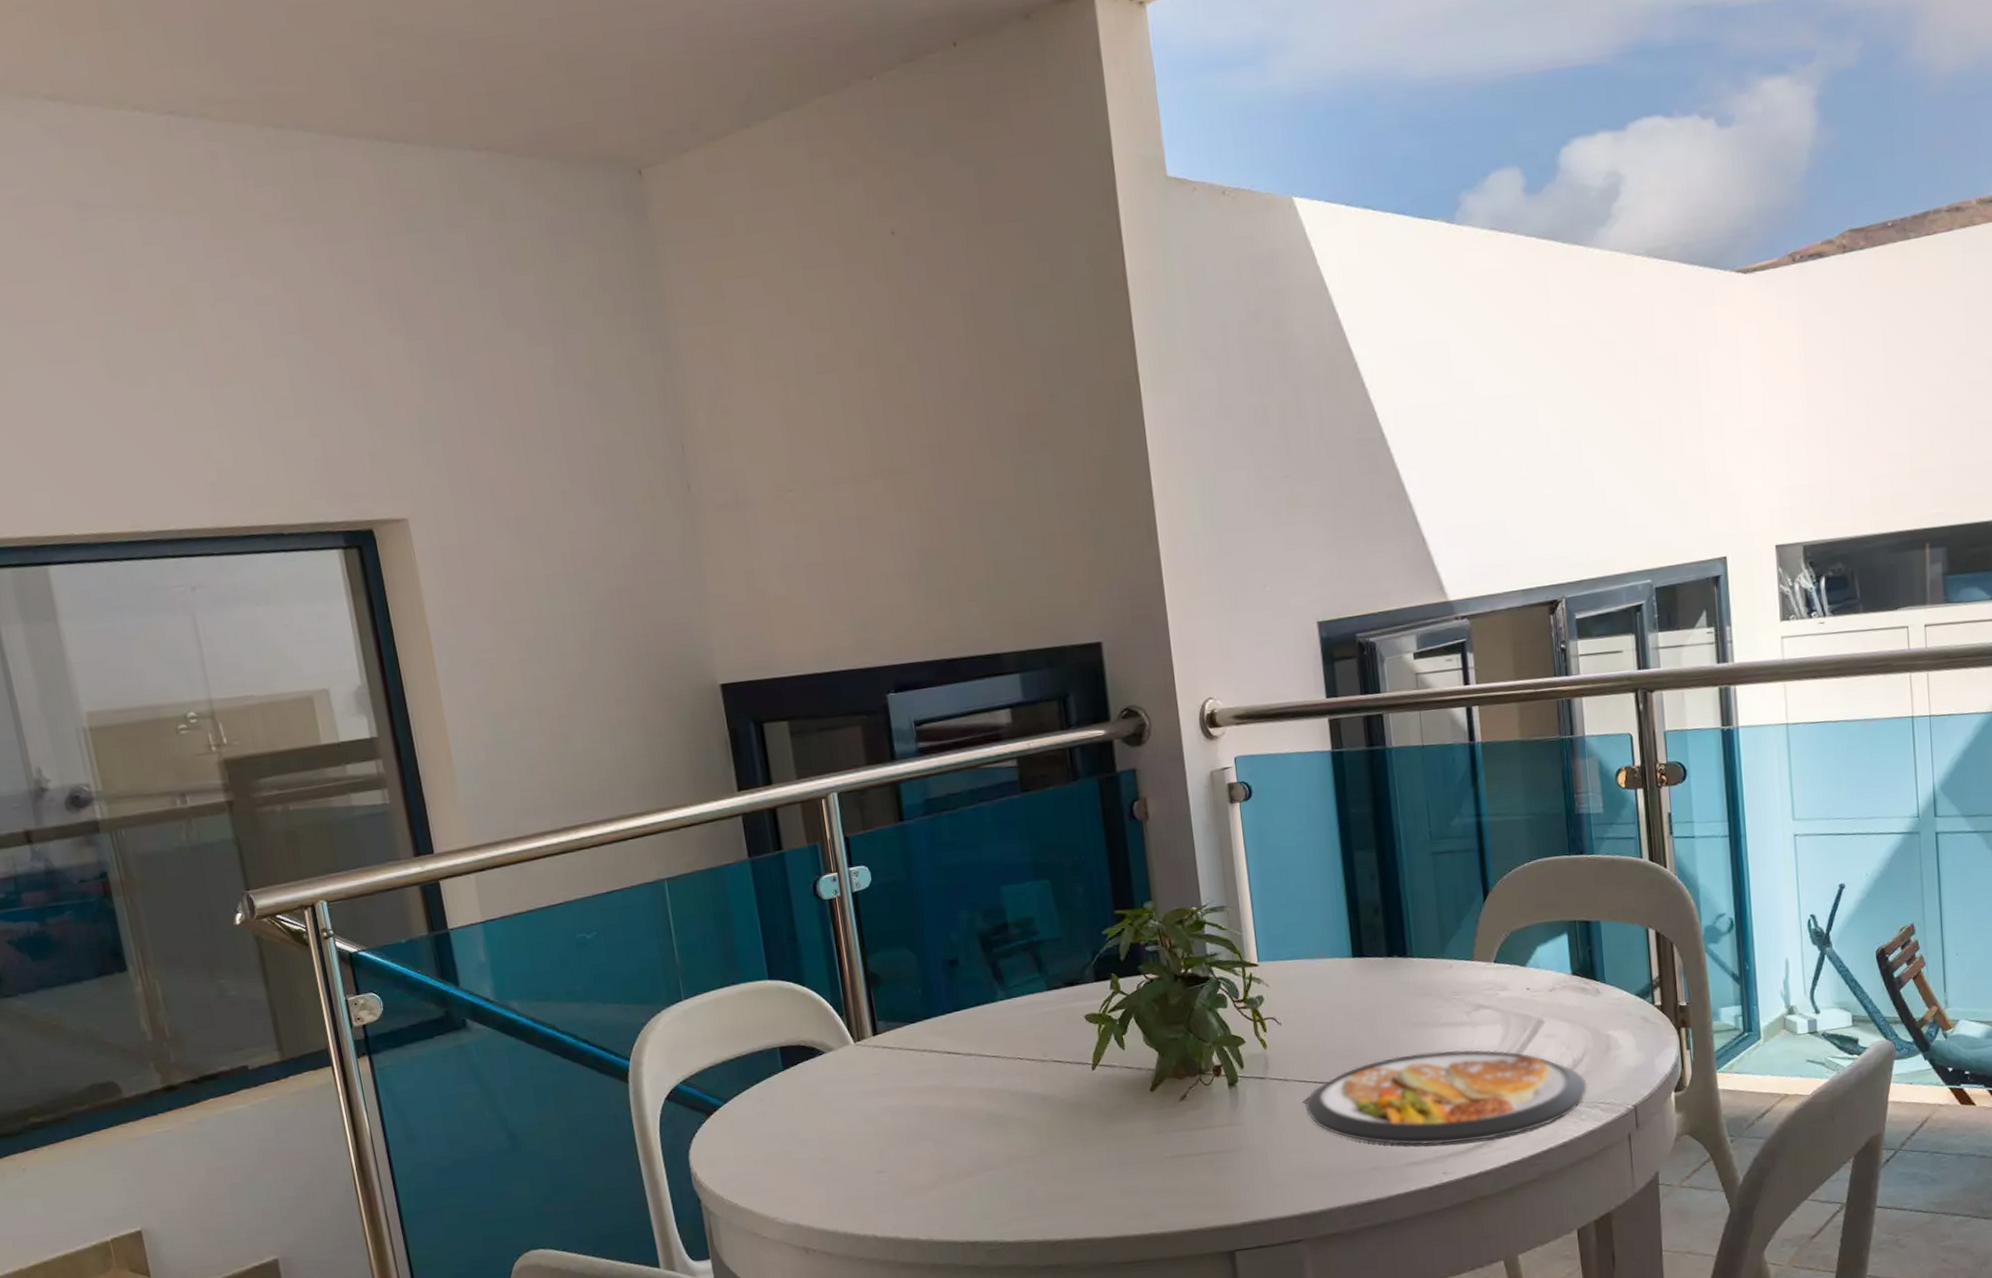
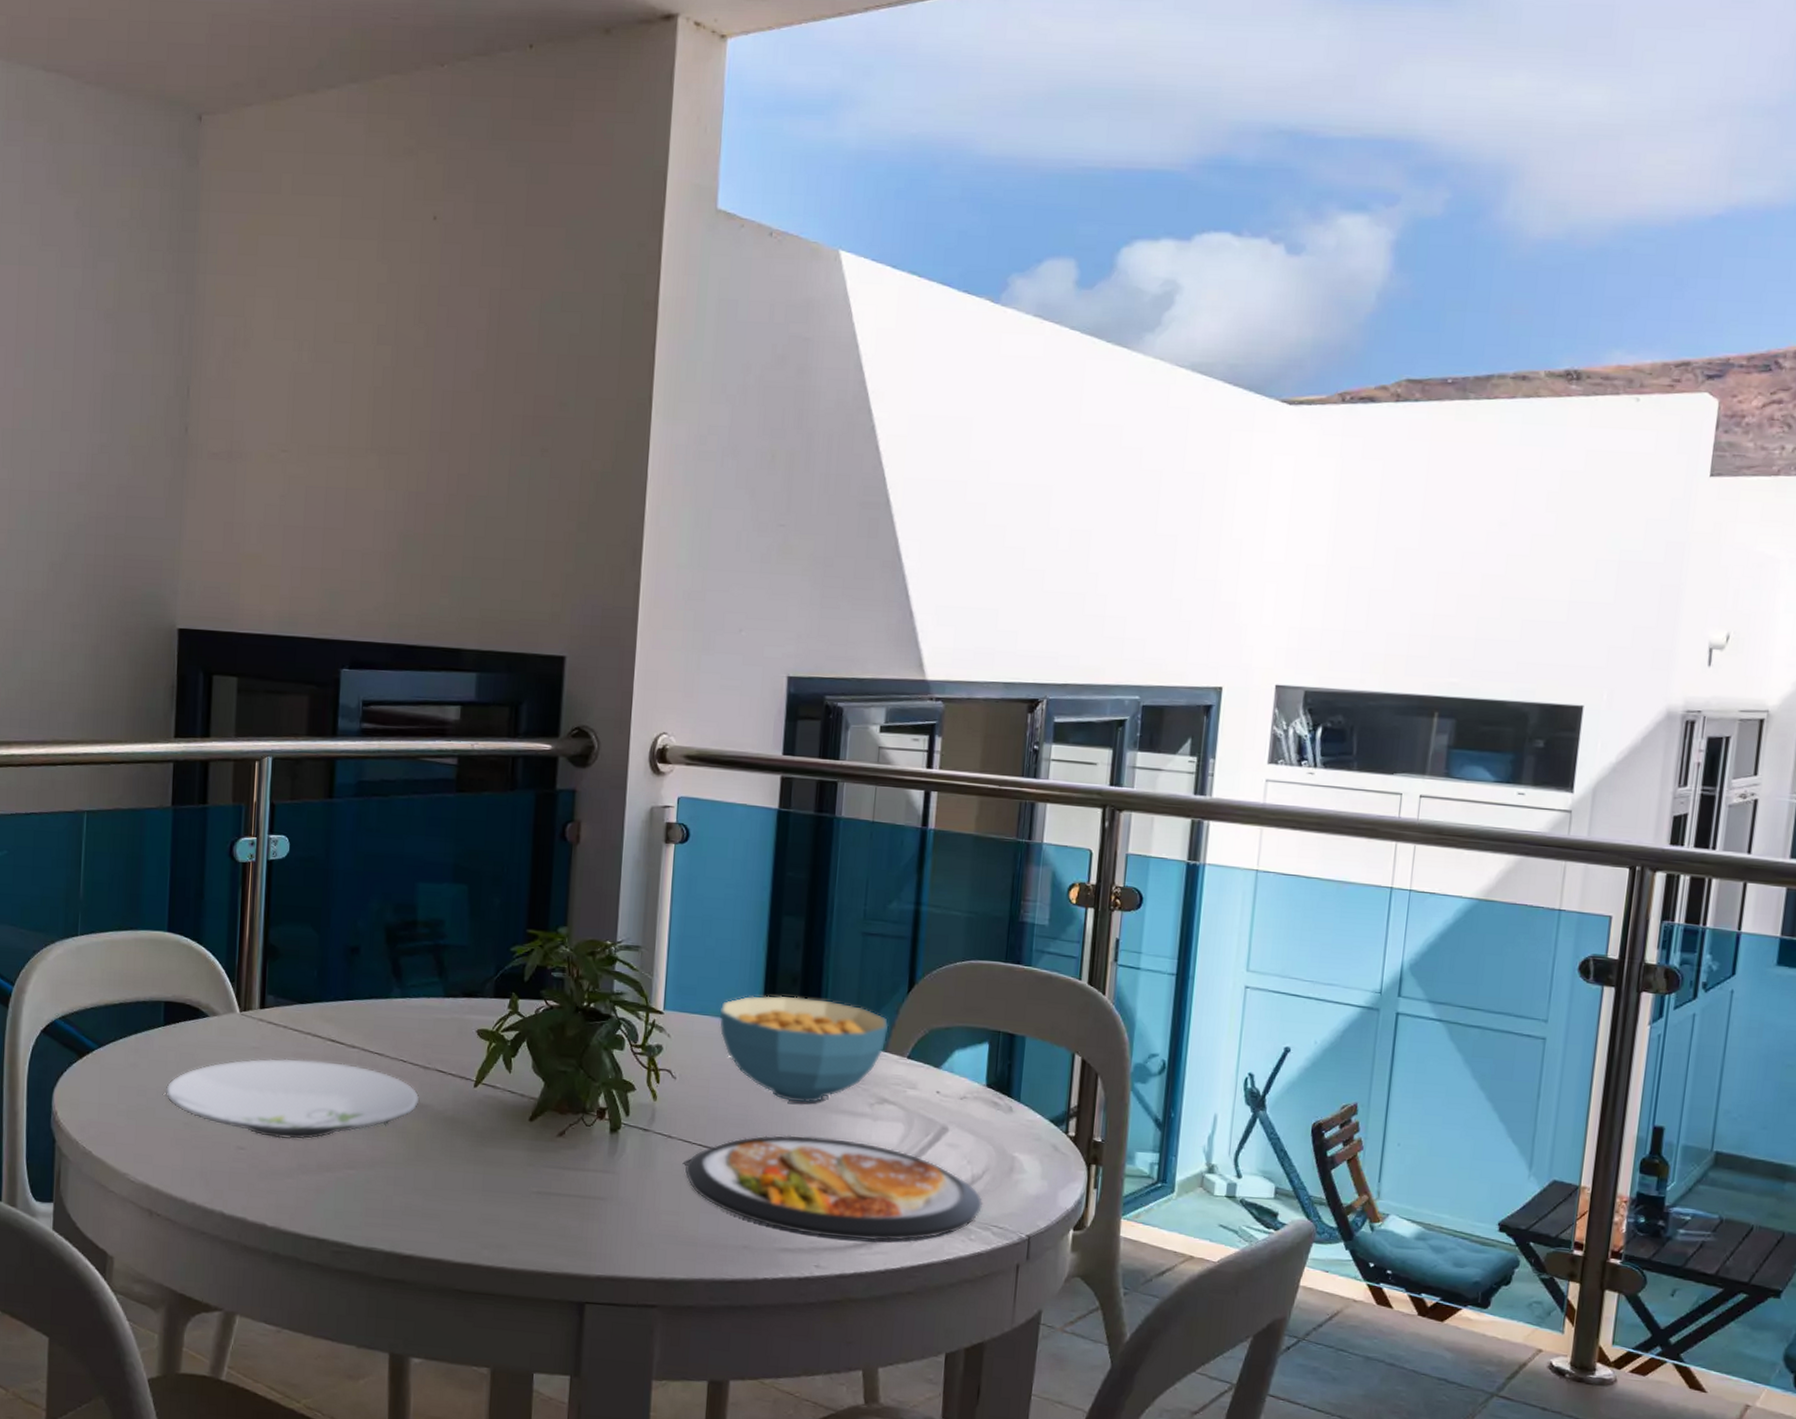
plate: none [796,1072,1043,1156] -> present [165,1058,420,1140]
cereal bowl: none [1310,923,1472,1025] -> present [719,995,889,1103]

